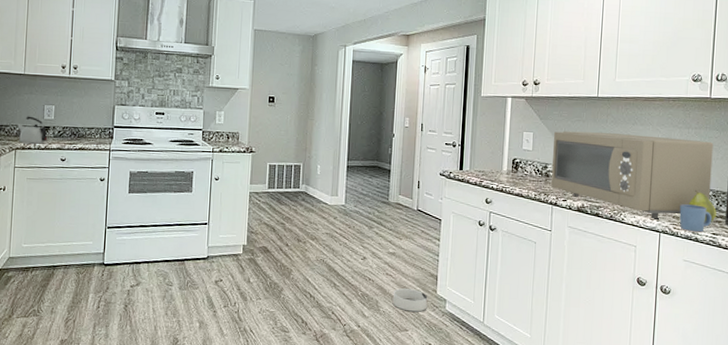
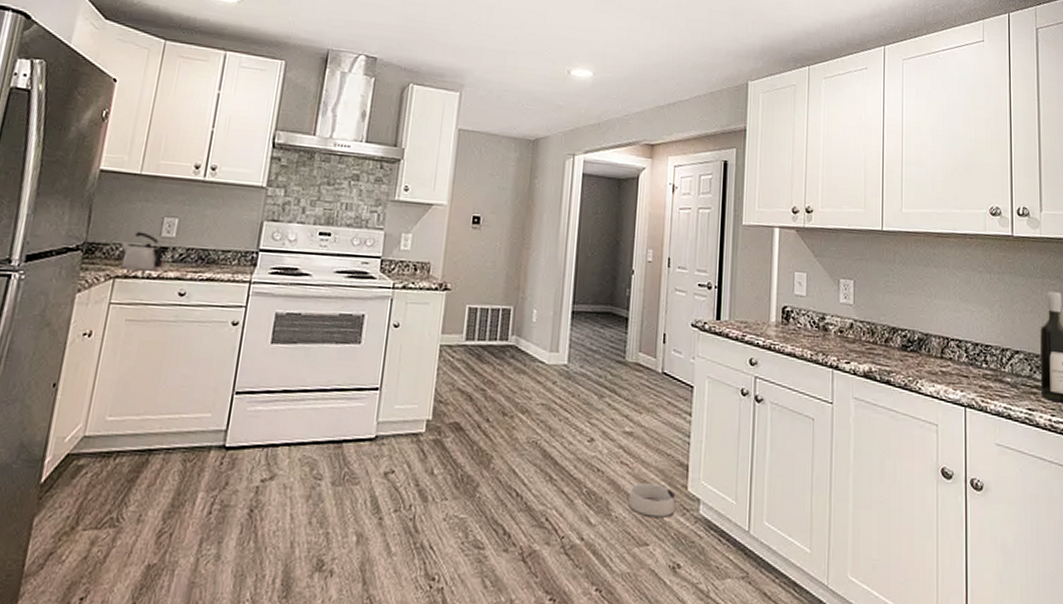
microwave: present [551,131,714,219] -> none [831,272,1022,389]
mug: present [679,204,713,234] -> none [987,369,1026,409]
fruit: present [688,189,717,223] -> none [997,351,1030,395]

